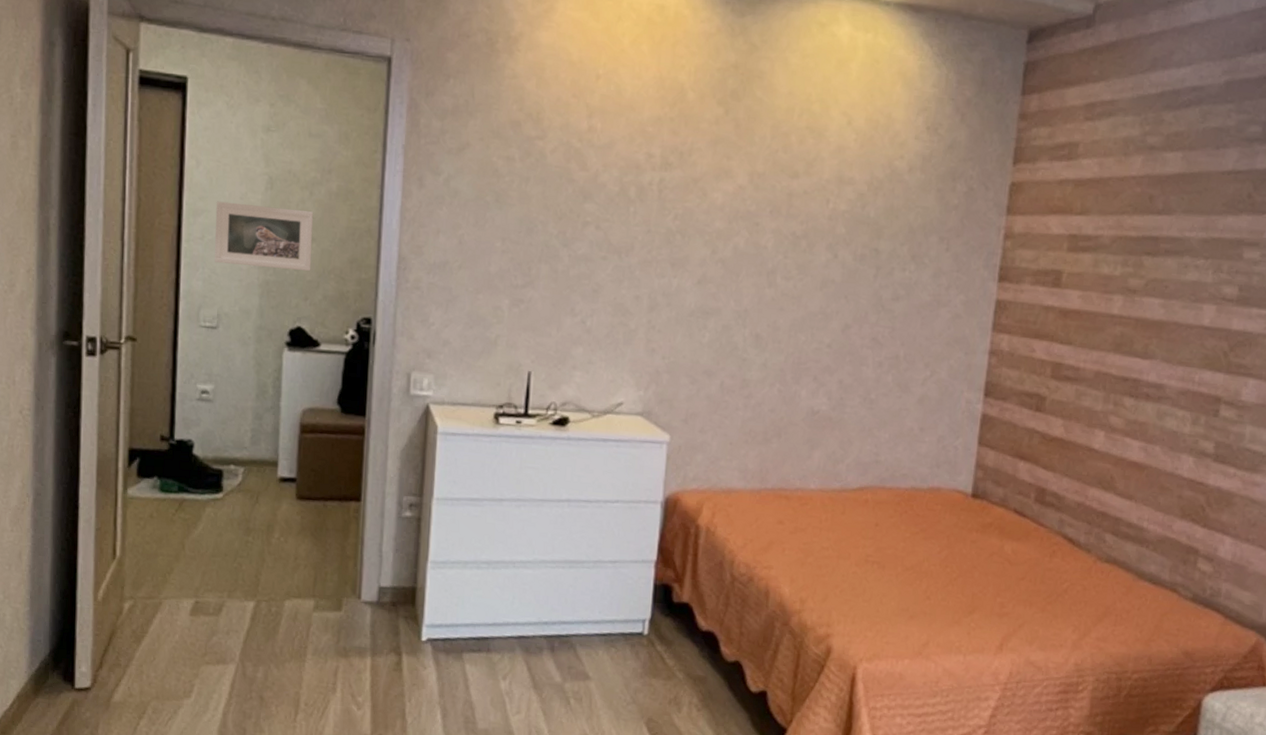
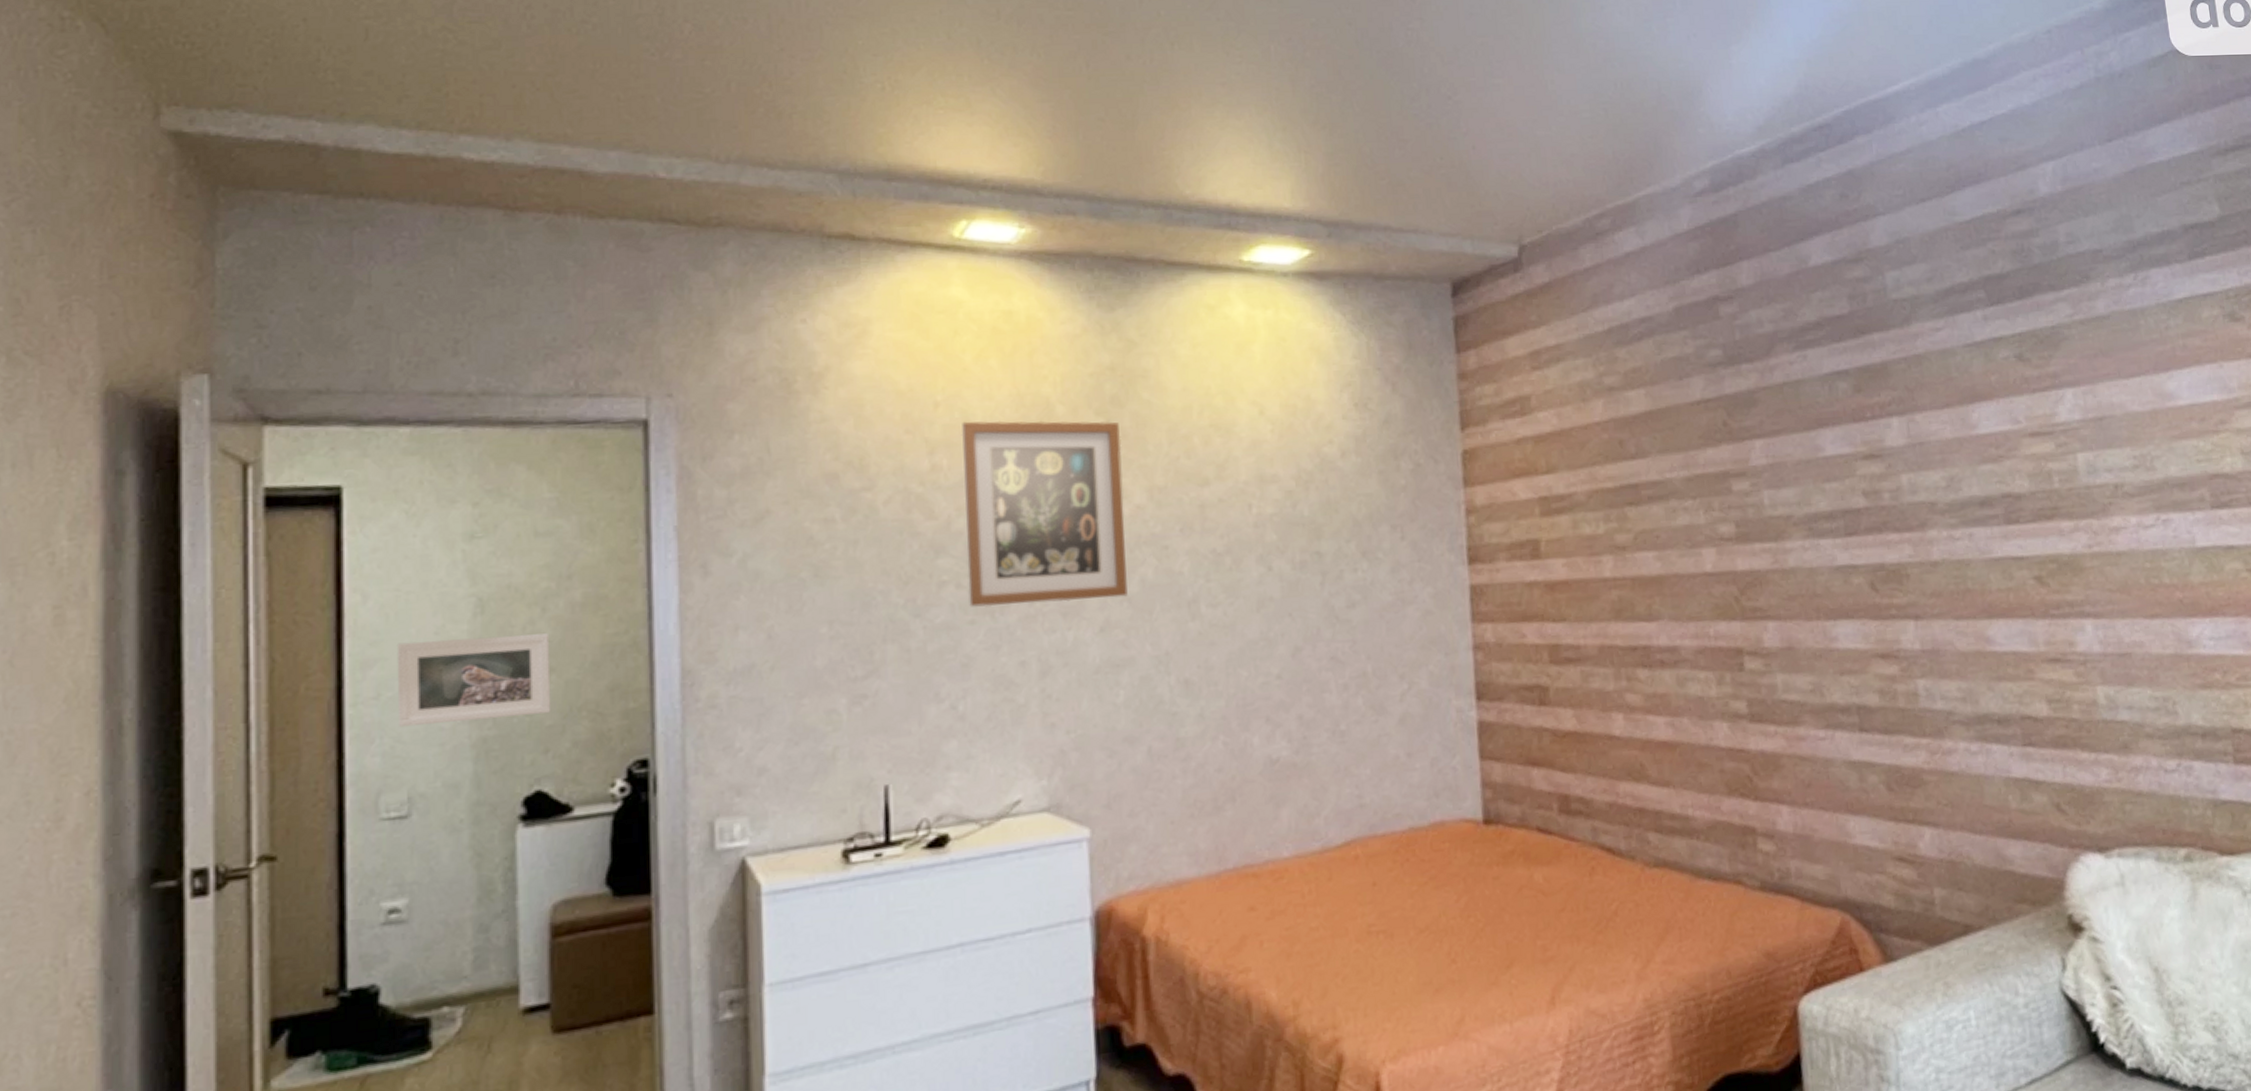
wall art: none [604,94,735,259] -> present [961,420,1128,607]

